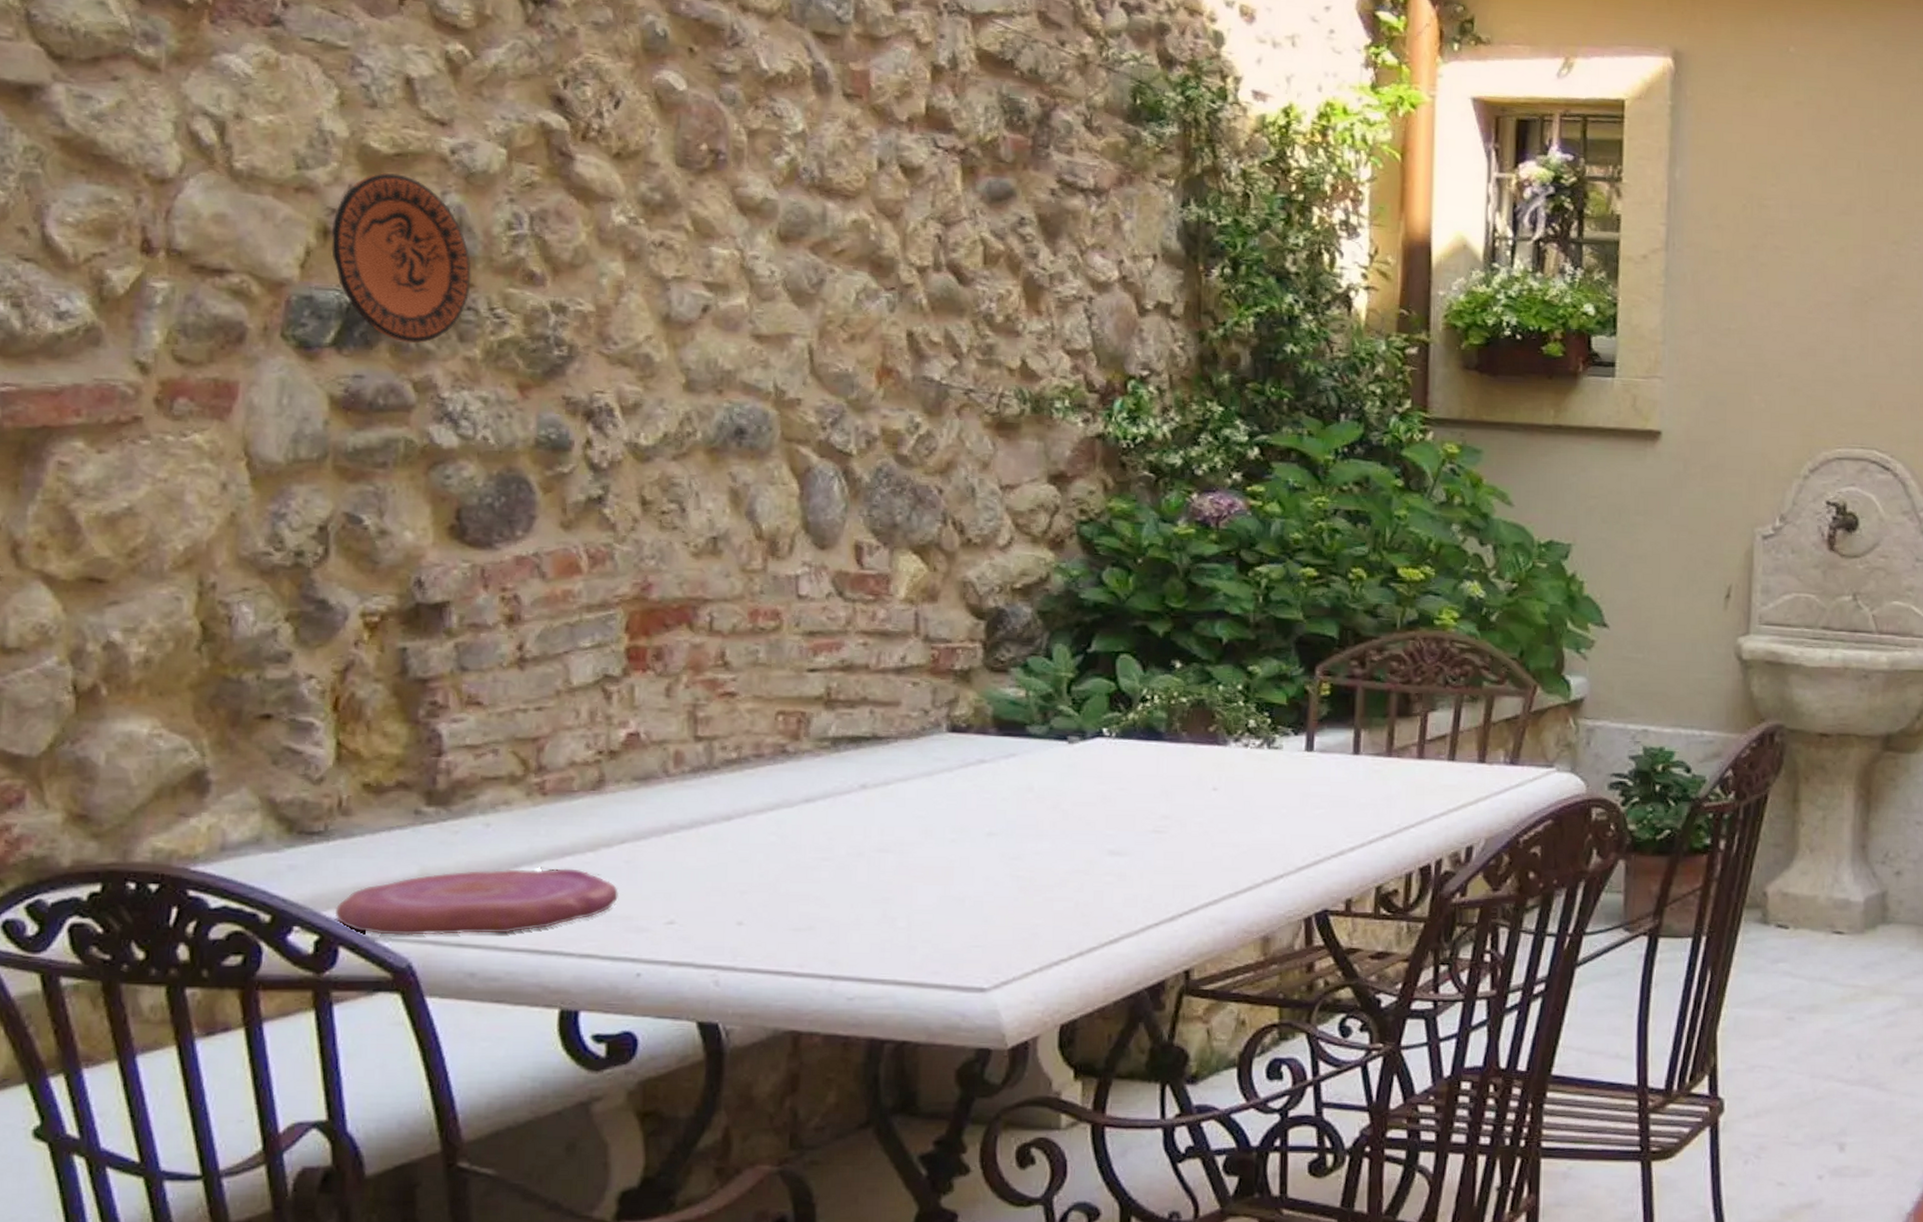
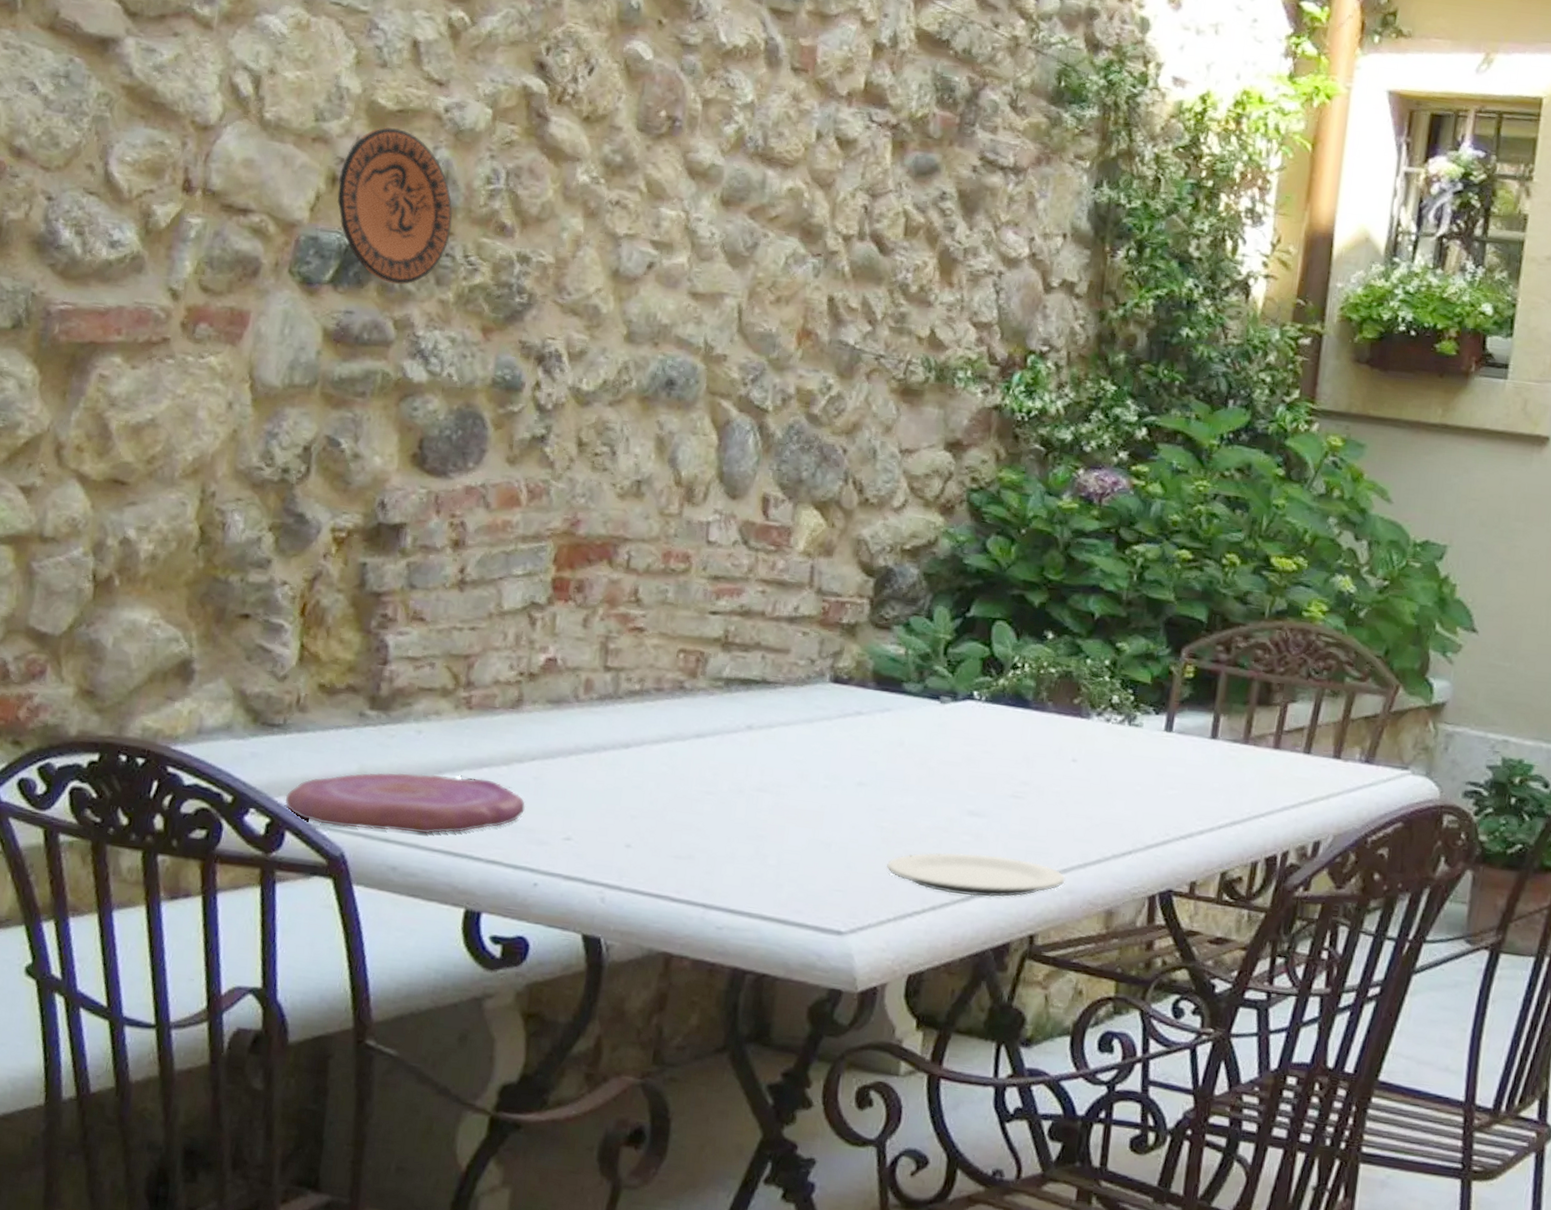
plate: none [1027,893,1217,937] -> present [886,852,1066,897]

